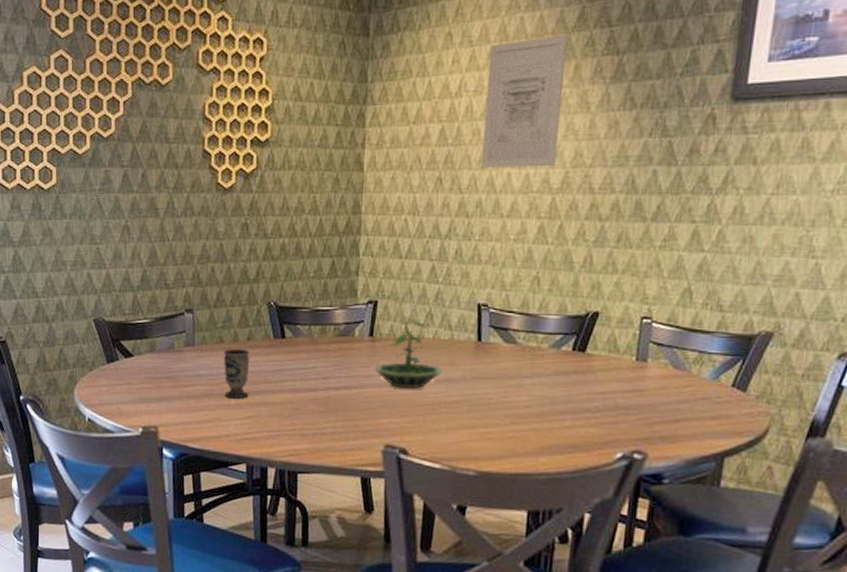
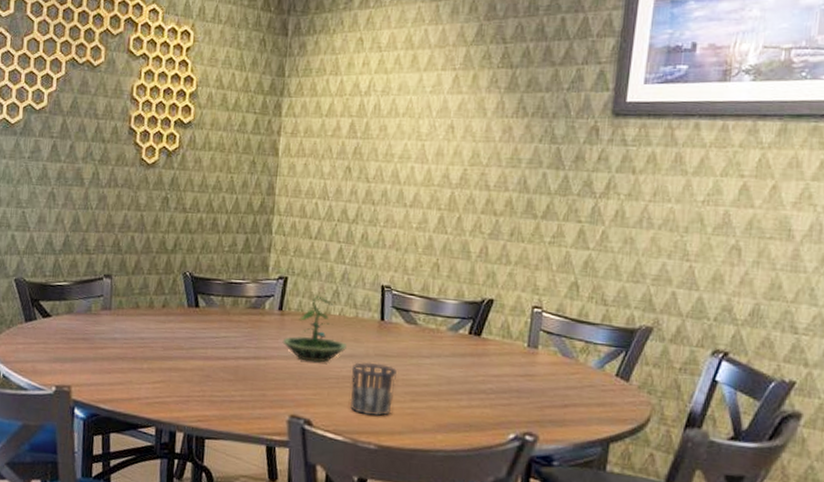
cup: present [223,349,250,399] -> none [137,315,164,363]
cup: none [446,385,497,442] -> present [349,362,398,417]
wall art: present [482,35,567,168] -> none [387,47,467,164]

